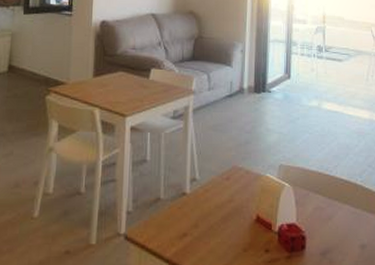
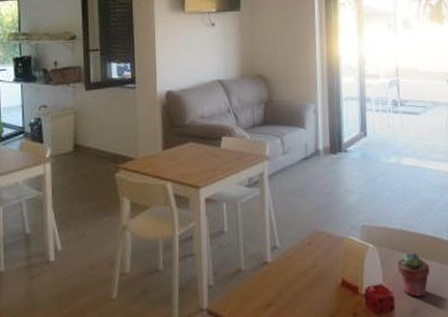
potted succulent: none [311,194,343,238] -> present [397,252,430,297]

